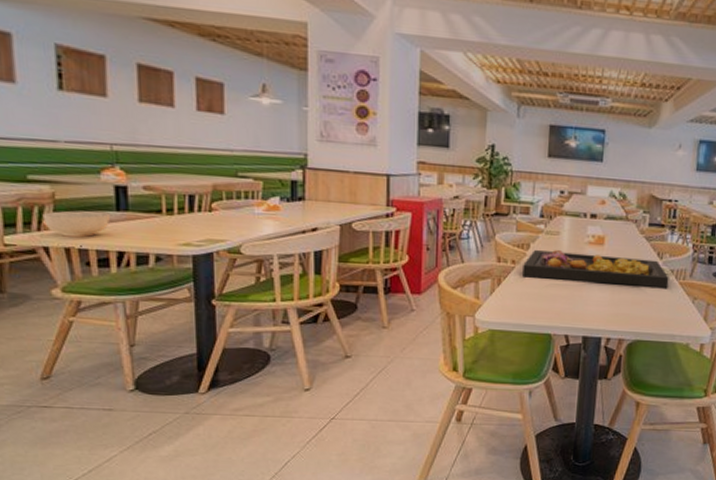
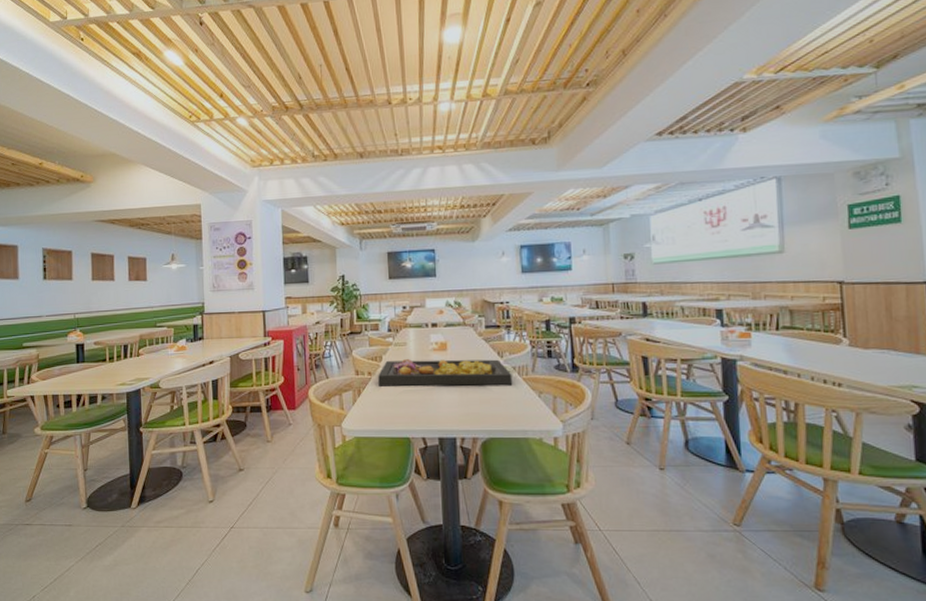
bowl: present [42,210,111,238] -> none [31,364,73,387]

